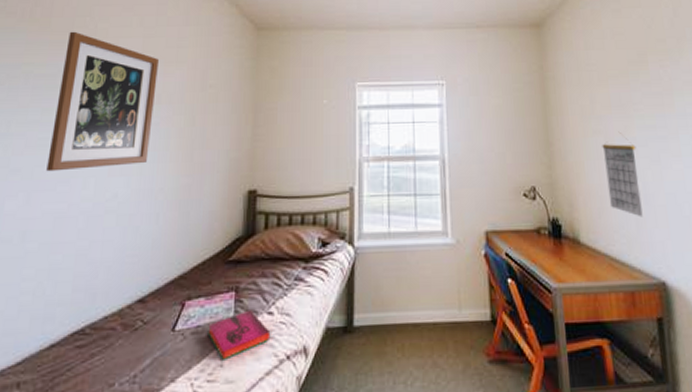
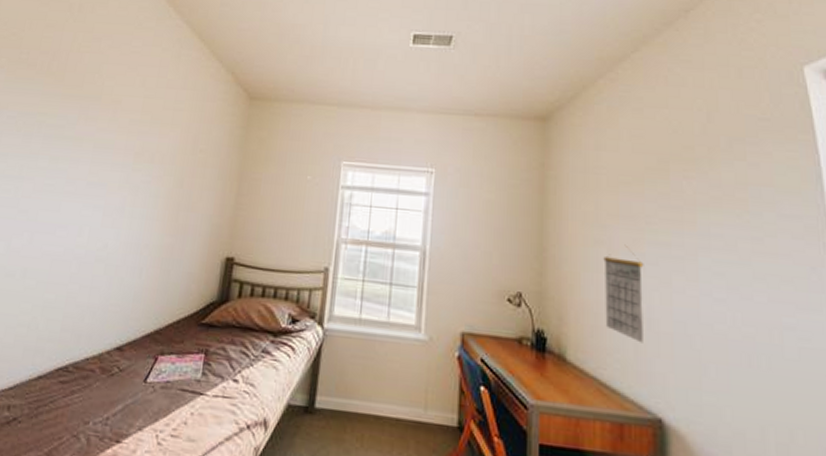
wall art: present [46,31,159,172] -> none [49,86,156,219]
hardback book: present [208,310,271,360] -> none [175,374,234,419]

